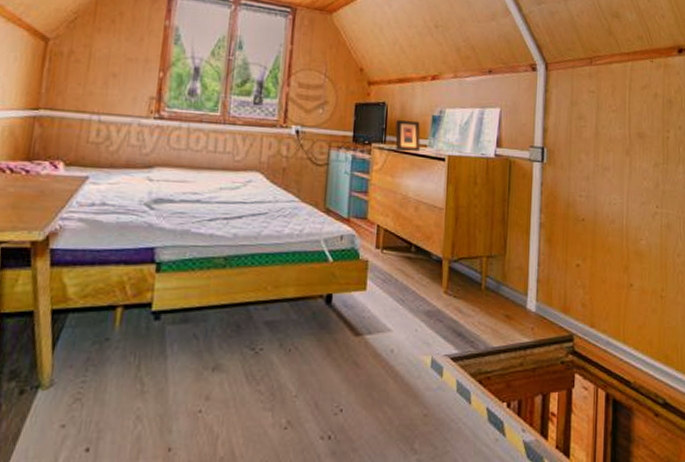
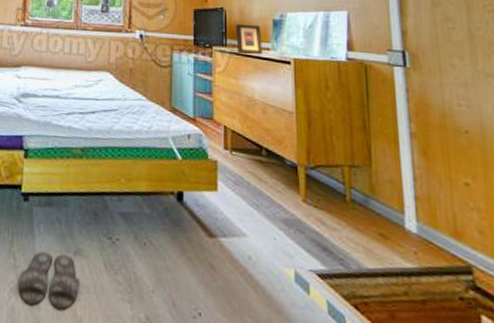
slippers: none [146,372,218,431] -> present [18,251,80,311]

